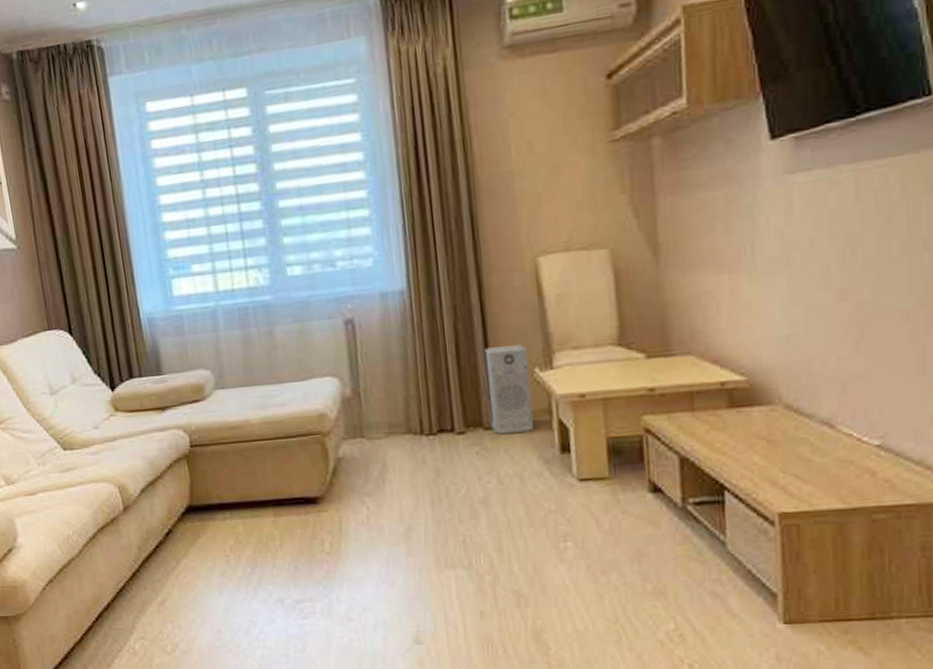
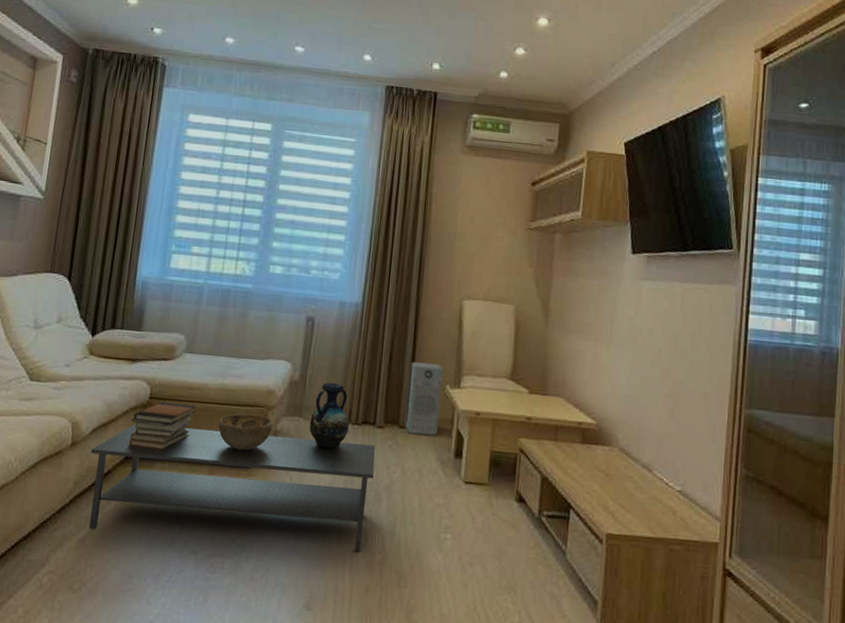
coffee table: none [145,455,465,592] -> present [89,423,376,552]
book stack: none [177,446,244,501] -> present [129,402,197,450]
decorative bowl: none [271,444,335,486] -> present [218,413,274,450]
vase: none [375,391,424,468] -> present [309,382,350,449]

